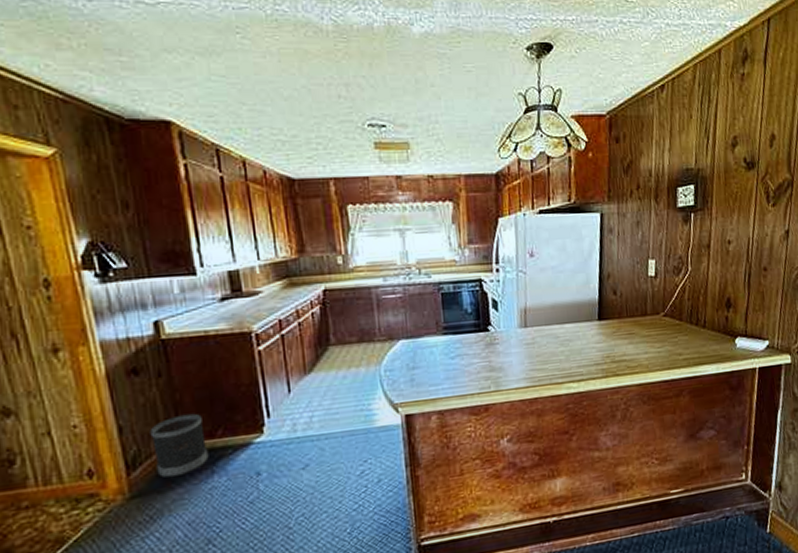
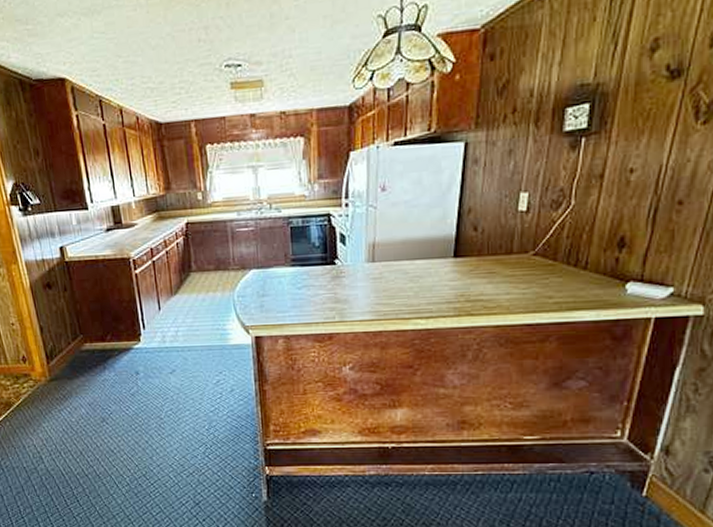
wastebasket: present [150,413,209,479] -> none [60,321,102,369]

